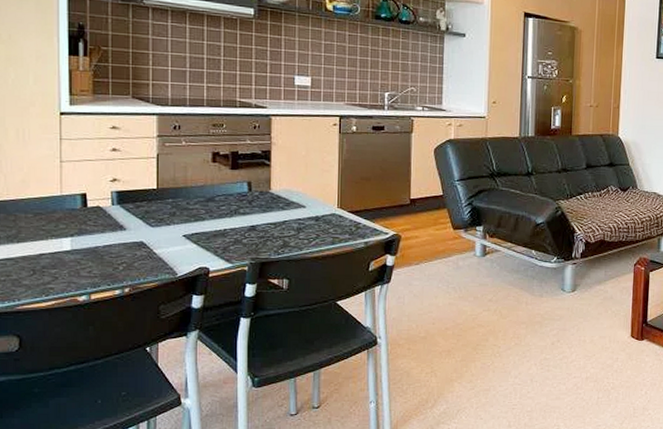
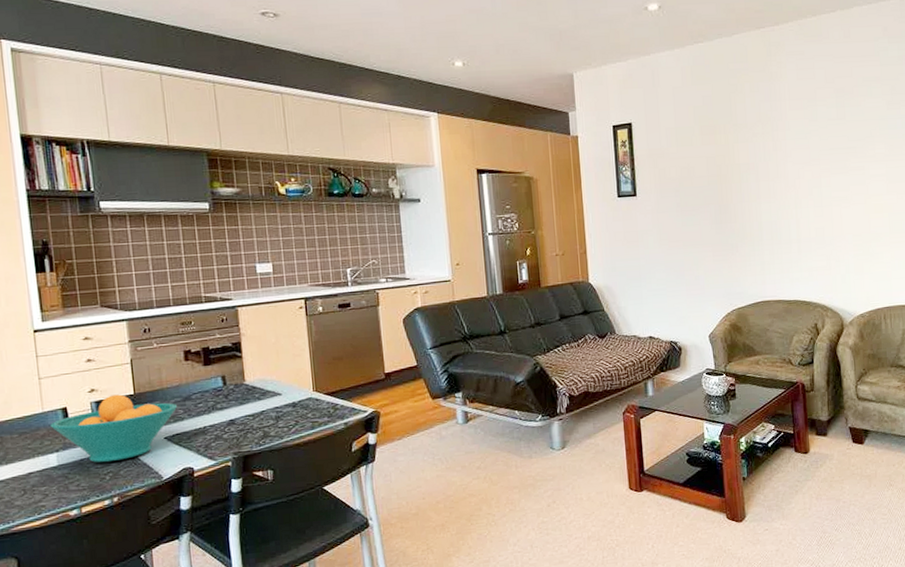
fruit bowl: none [67,187,199,253] -> present [50,394,177,463]

